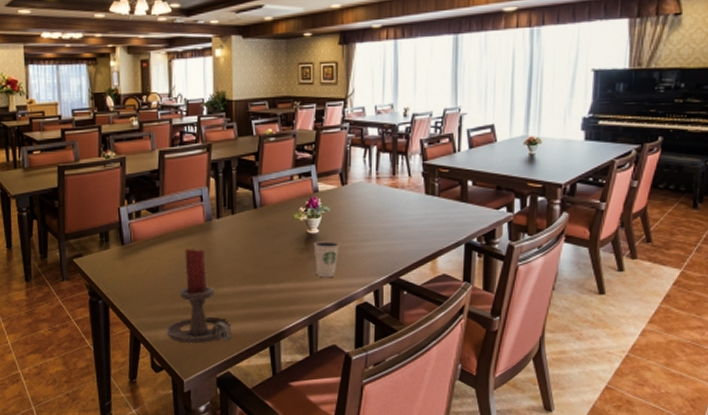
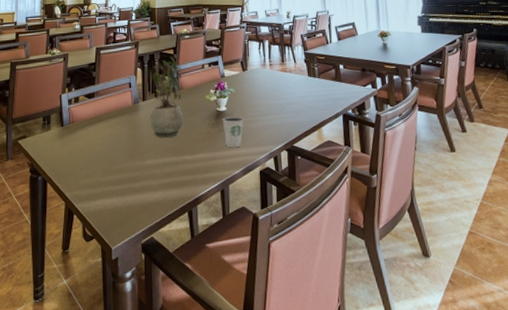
candle holder: present [166,247,231,344] -> none [97,126,154,213]
potted plant: none [226,164,266,263] -> present [150,57,184,138]

